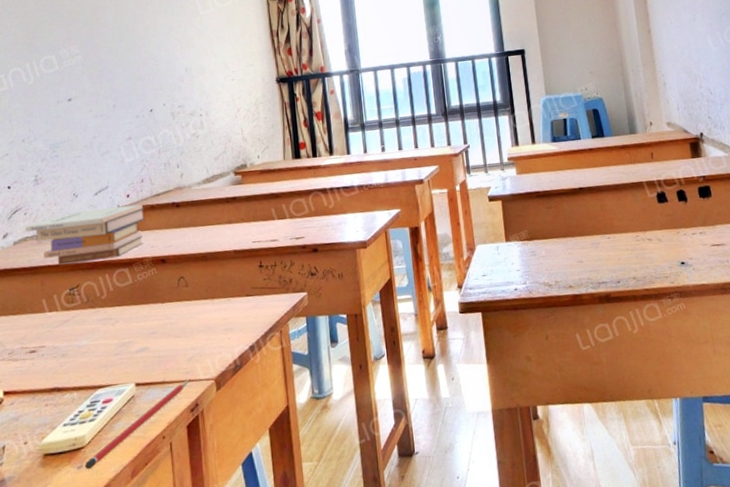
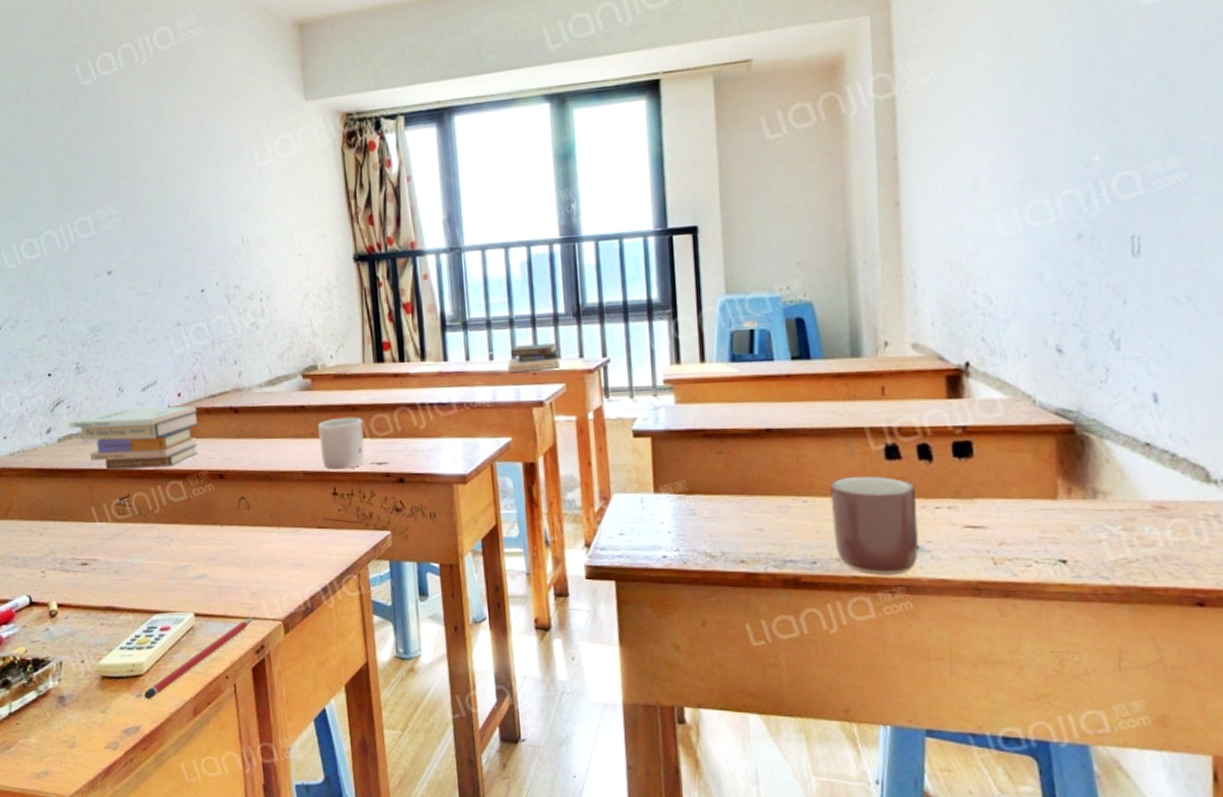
mug: none [247,202,286,247] -> present [318,416,365,470]
books: none [395,135,434,161] -> present [507,342,560,374]
mug: none [624,215,686,287] -> present [830,476,919,576]

